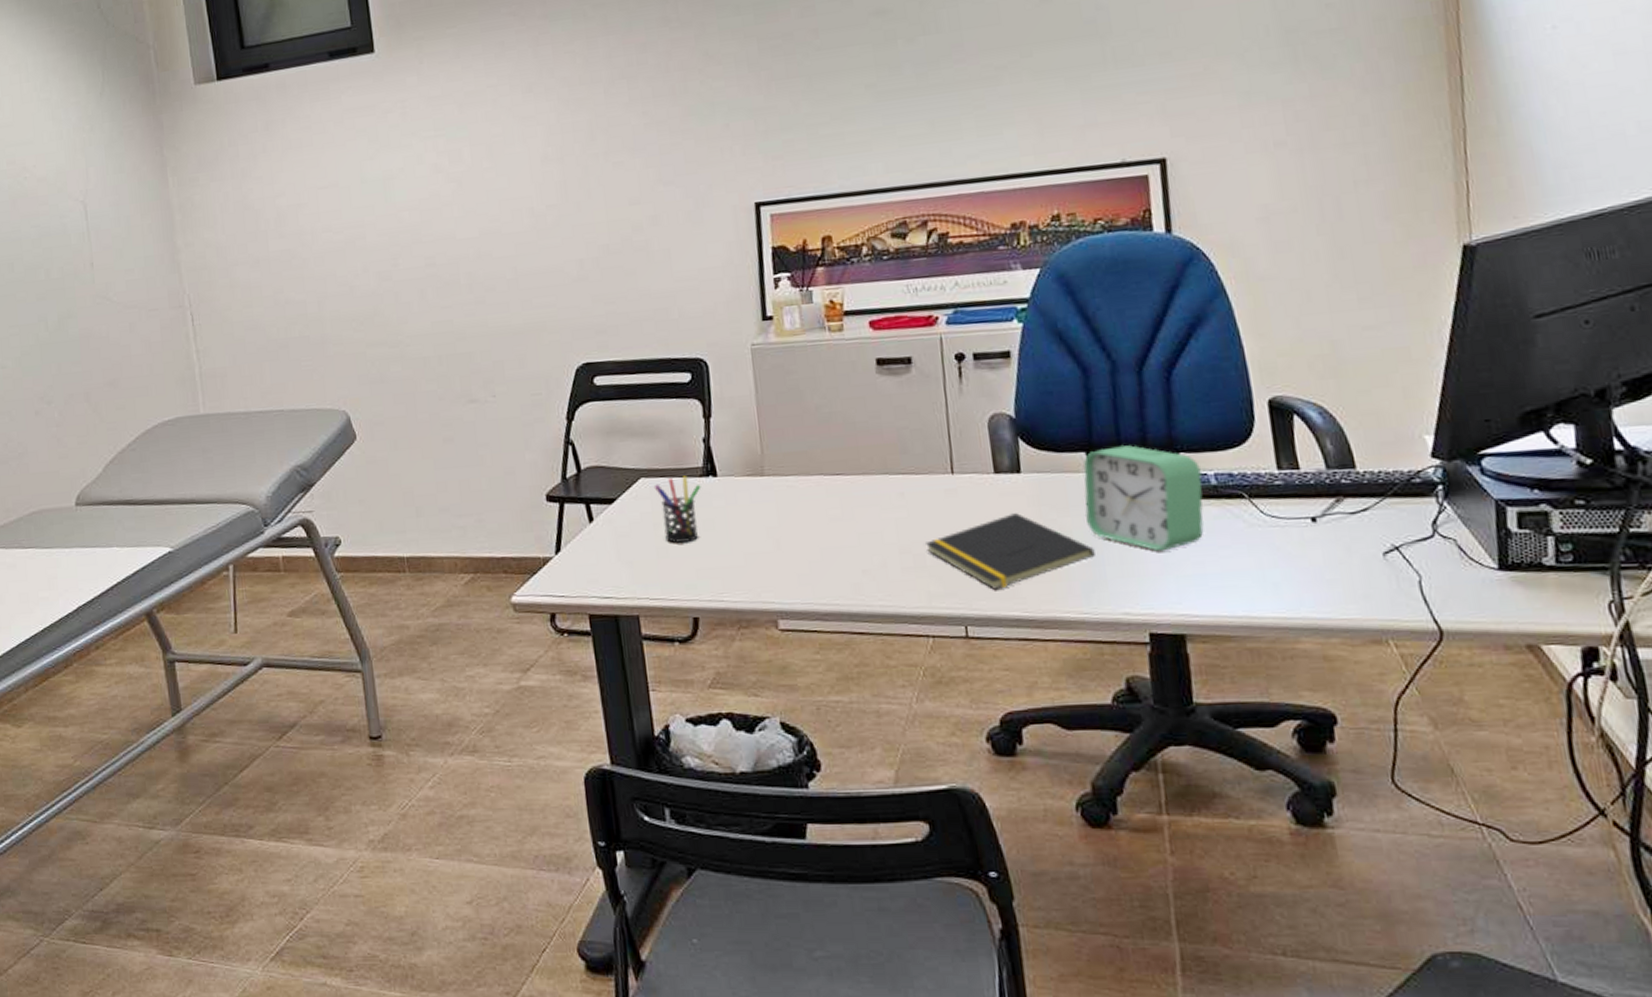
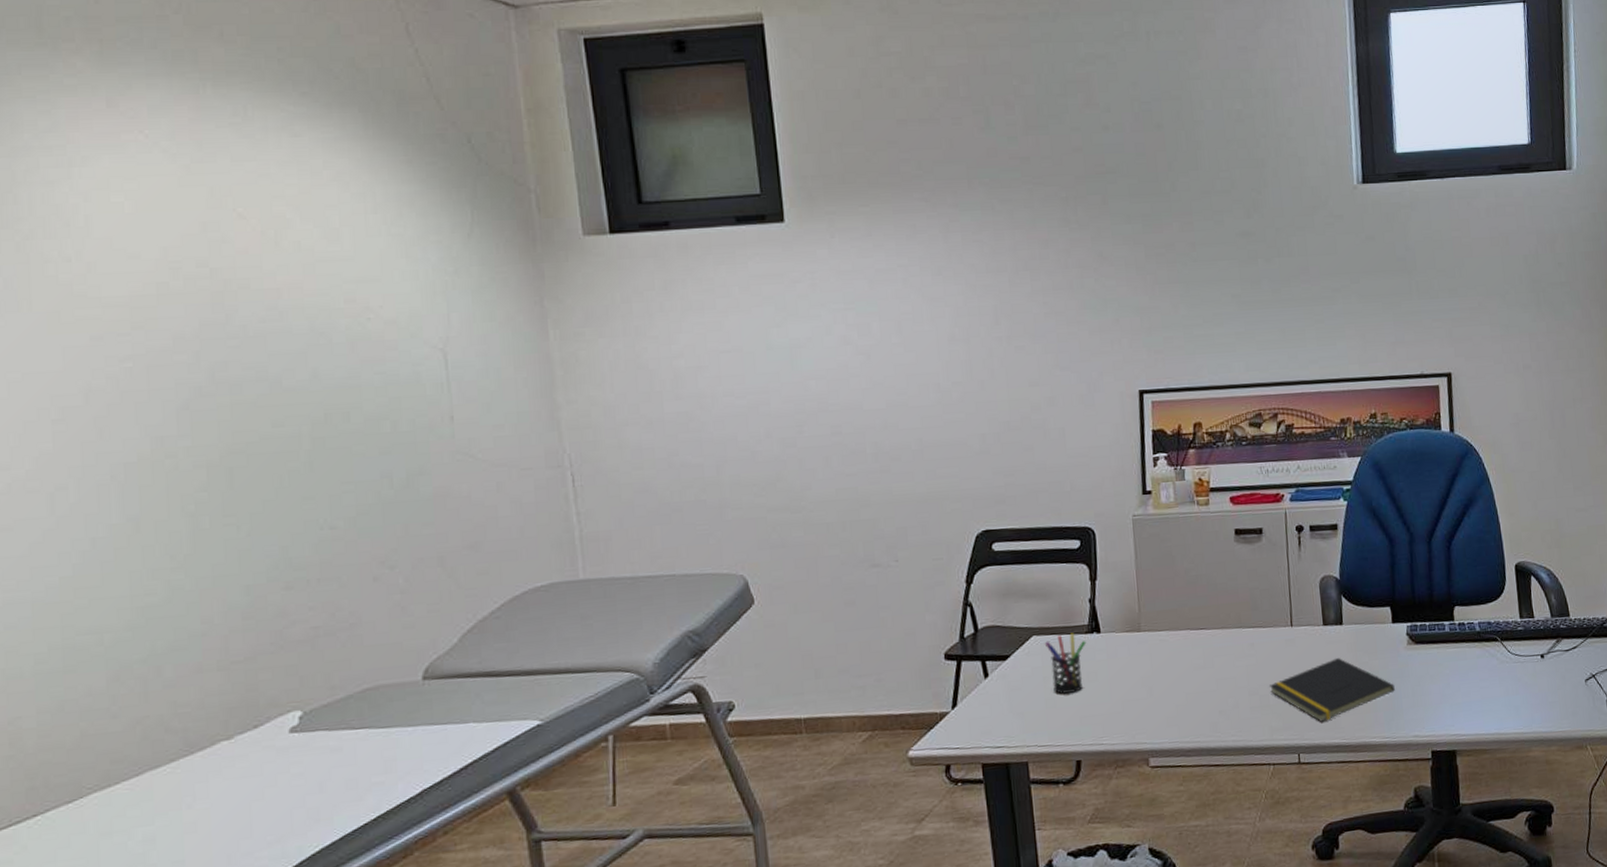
alarm clock: present [1083,445,1204,552] -> none [1388,601,1470,685]

